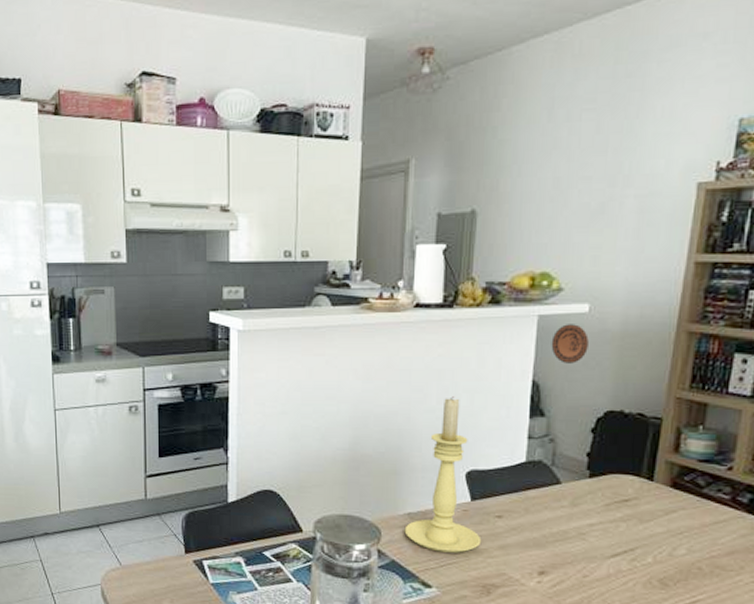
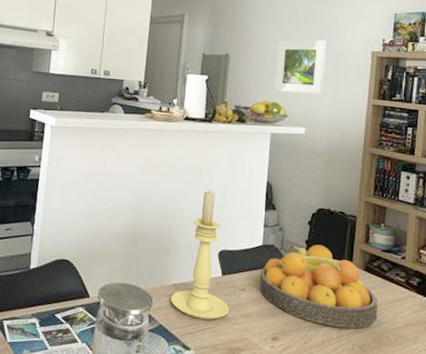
fruit bowl: none [521,457,688,559] -> present [259,244,377,329]
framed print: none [544,174,626,257] -> present [274,40,327,95]
decorative plate: present [551,324,589,364] -> none [280,141,305,171]

